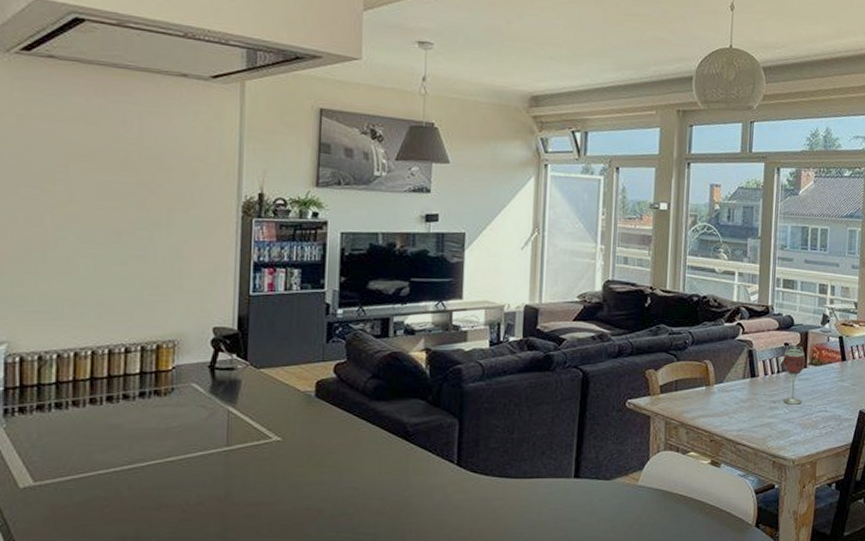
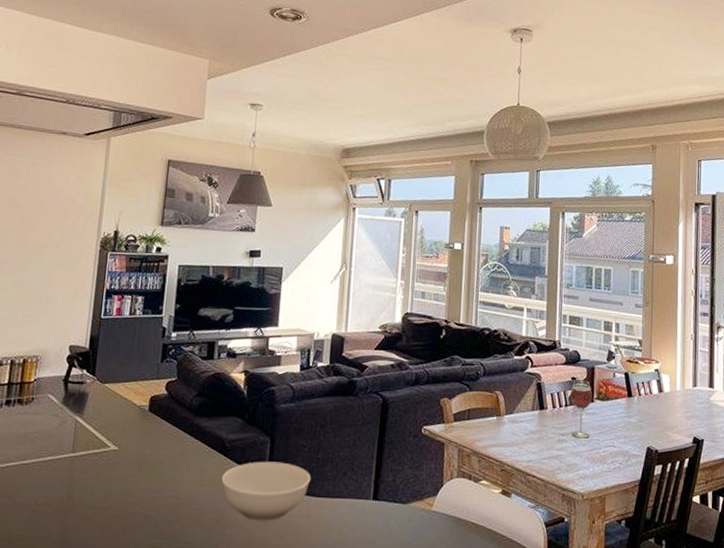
bowl: none [404,444,506,507] -> present [221,461,311,521]

